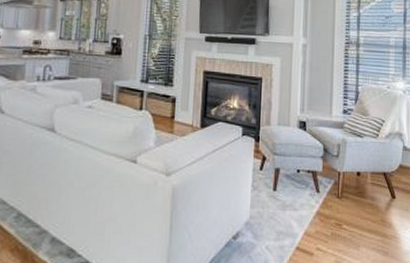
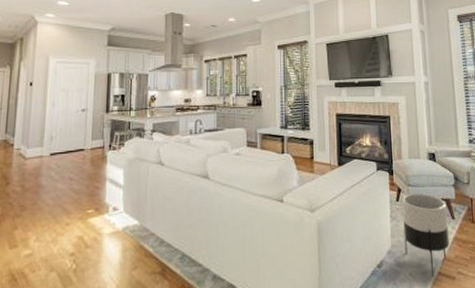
planter: none [264,162,312,251] -> present [402,193,450,276]

